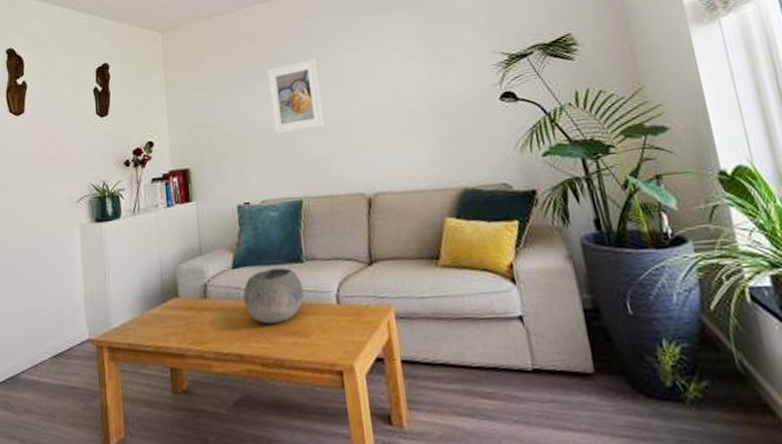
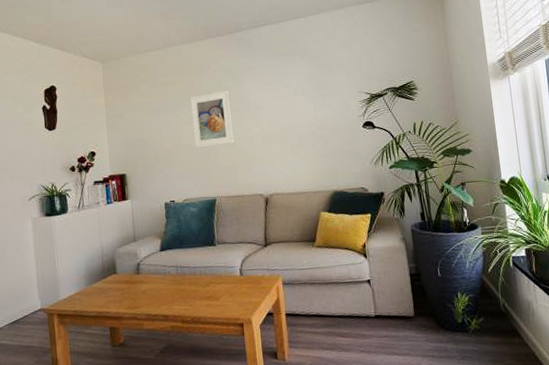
bowl: present [243,268,305,324] -> none [169,250,216,292]

